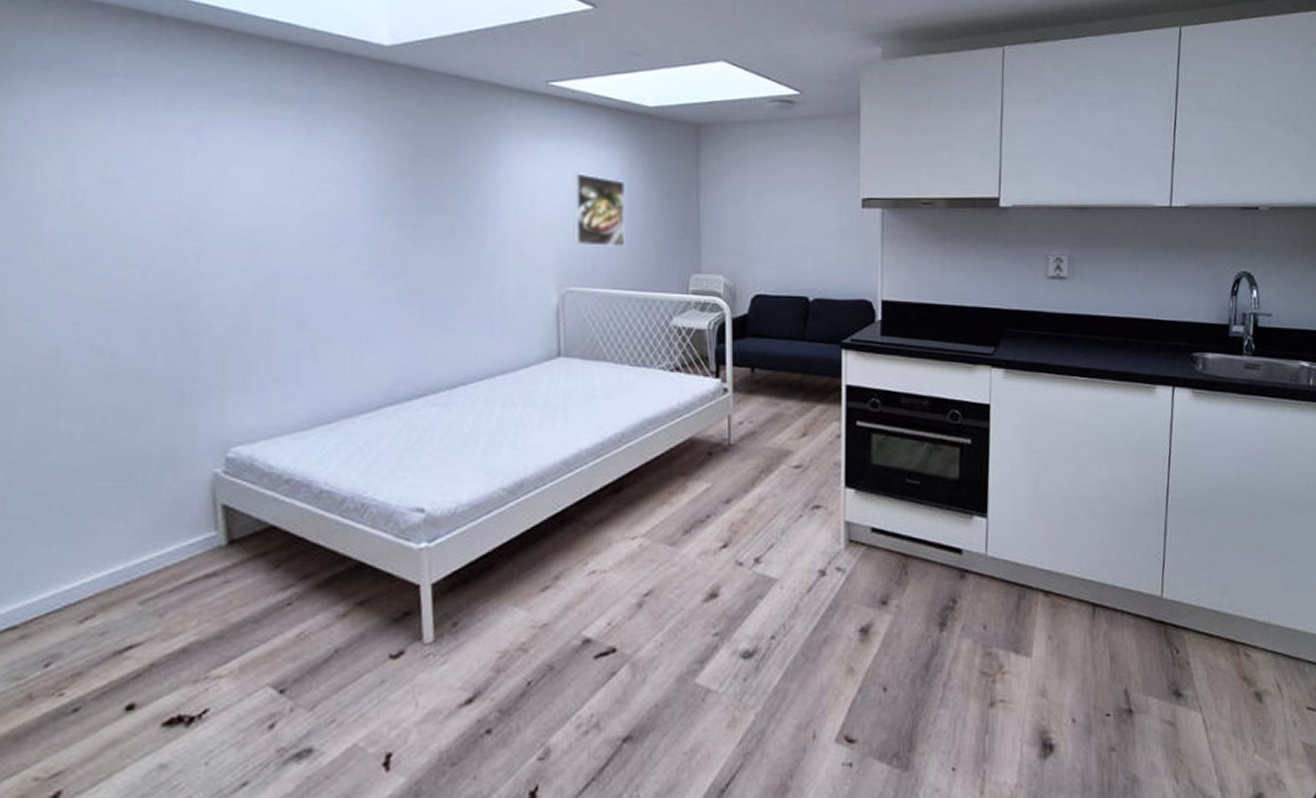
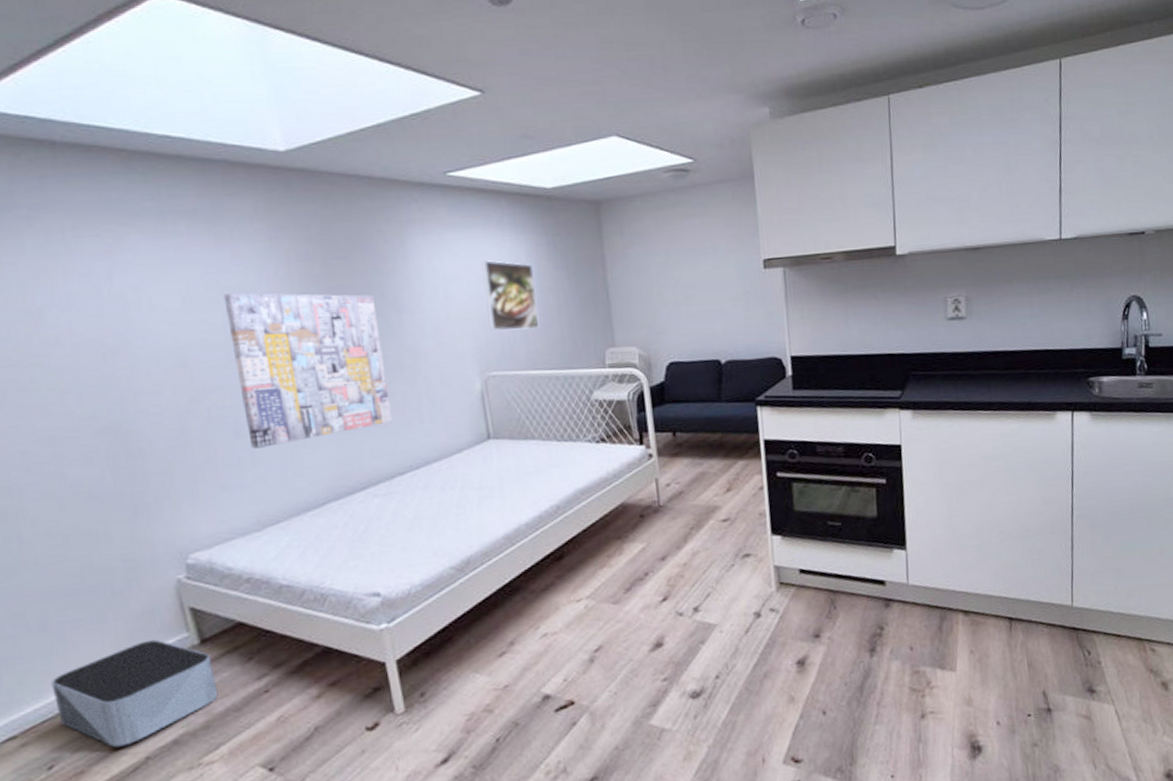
storage bin: none [63,535,239,650] -> present [51,639,219,748]
wall art: none [306,182,462,343] -> present [223,292,393,449]

